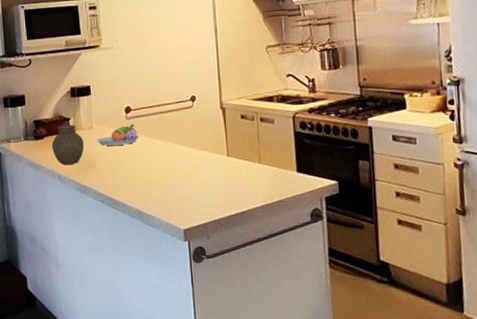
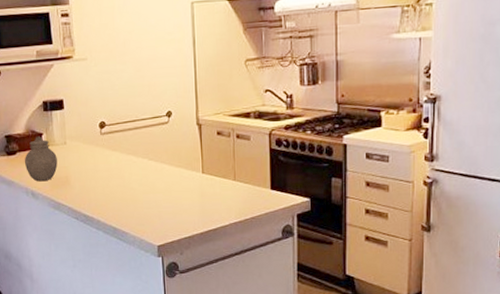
fruit bowl: present [97,124,140,146] -> none [71,140,114,162]

